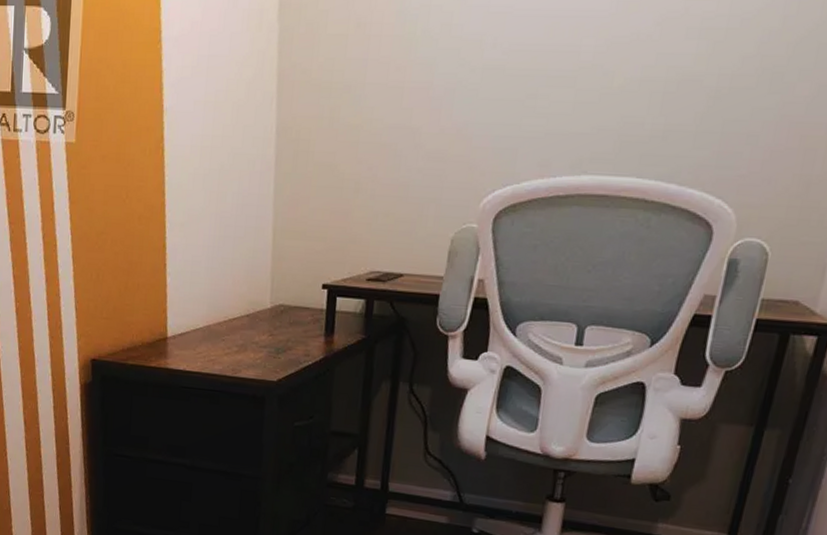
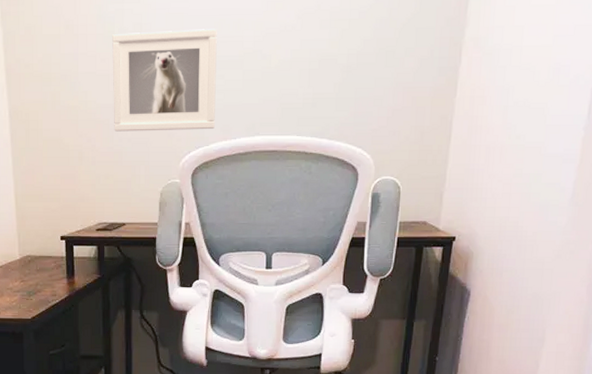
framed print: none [402,34,548,164] -> present [112,29,217,132]

